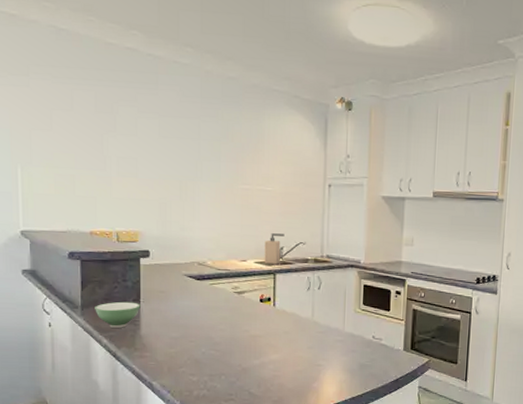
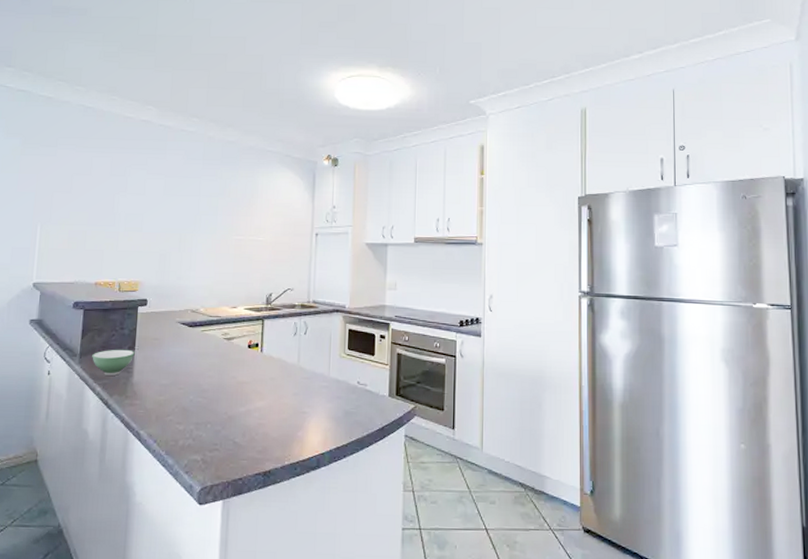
soap dispenser: present [264,233,285,264] -> none [253,280,274,310]

